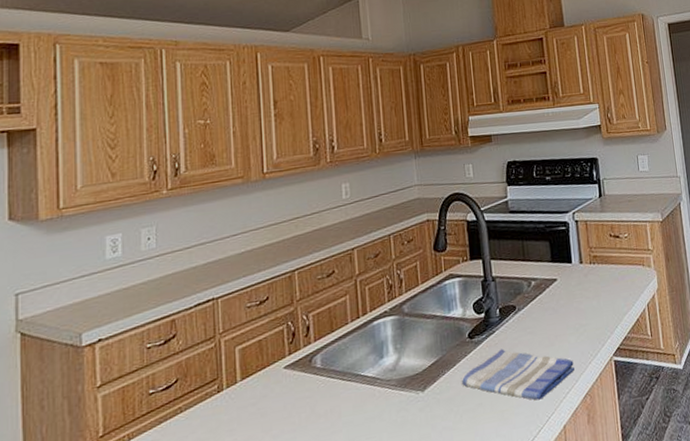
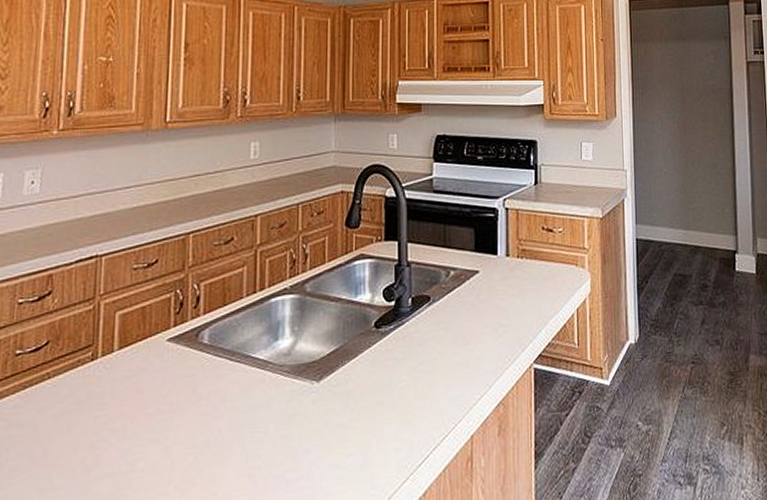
dish towel: present [461,349,574,401] -> none [361,343,489,404]

